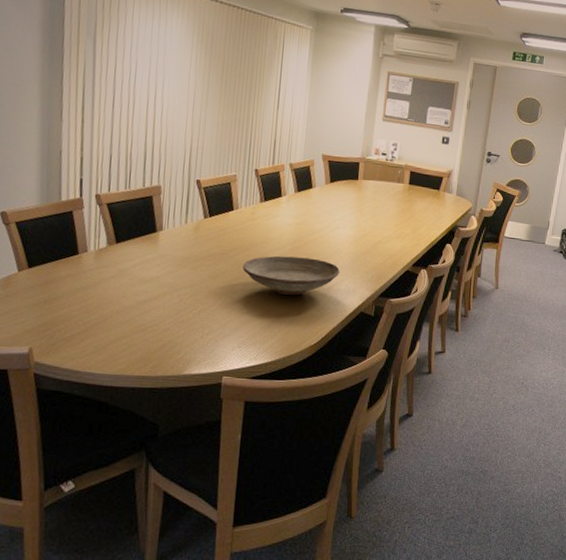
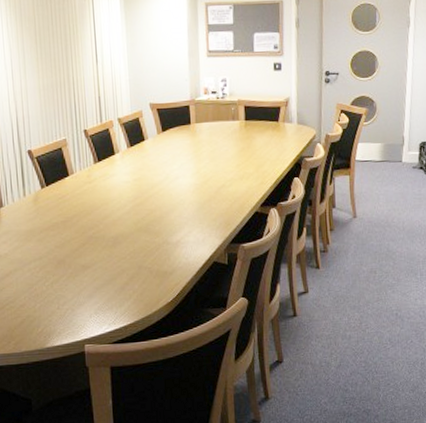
decorative bowl: present [242,255,340,295] -> none [87,213,186,255]

